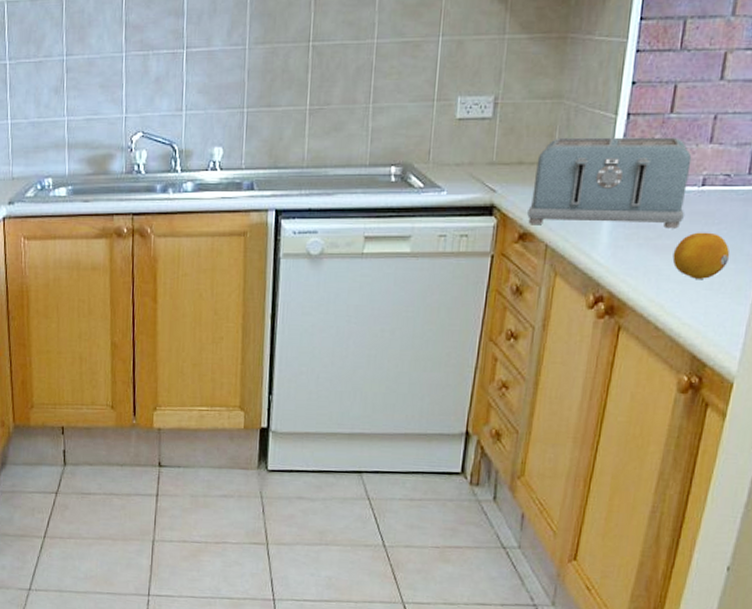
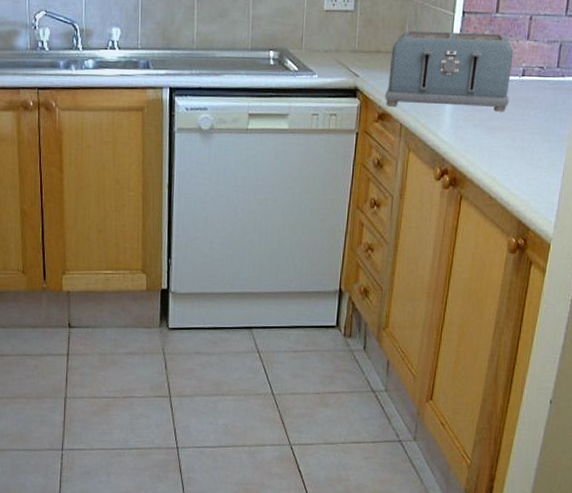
fruit: present [672,232,730,279] -> none [501,115,545,156]

